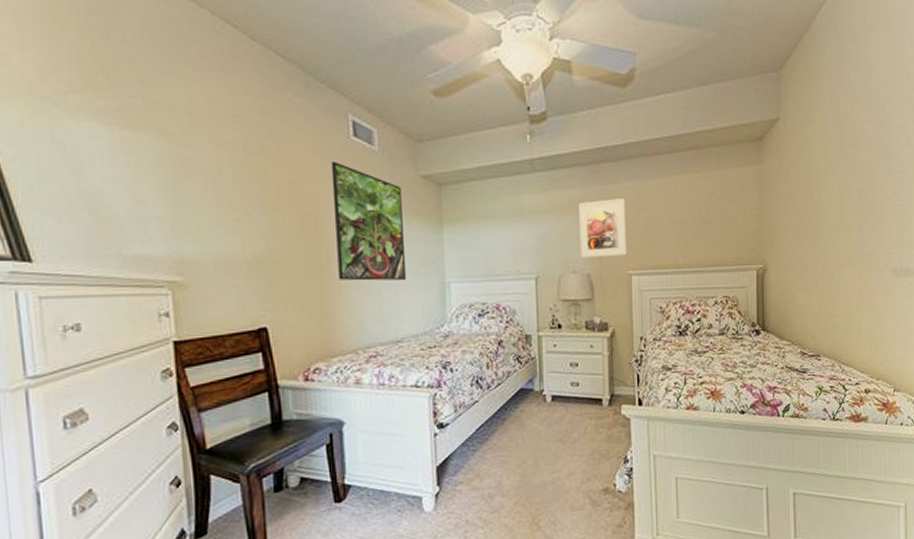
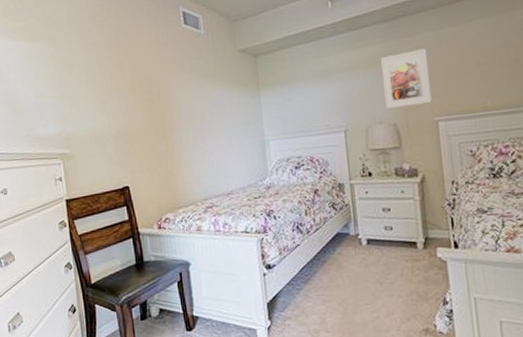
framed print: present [331,162,407,281] -> none [168,47,233,144]

